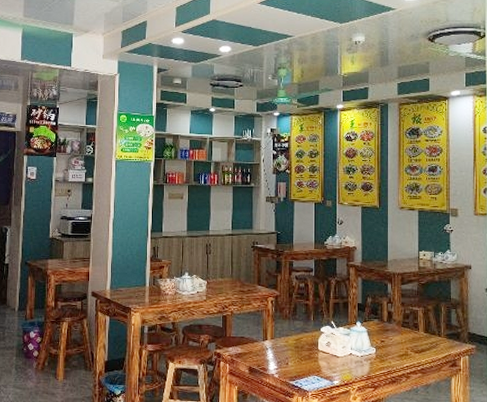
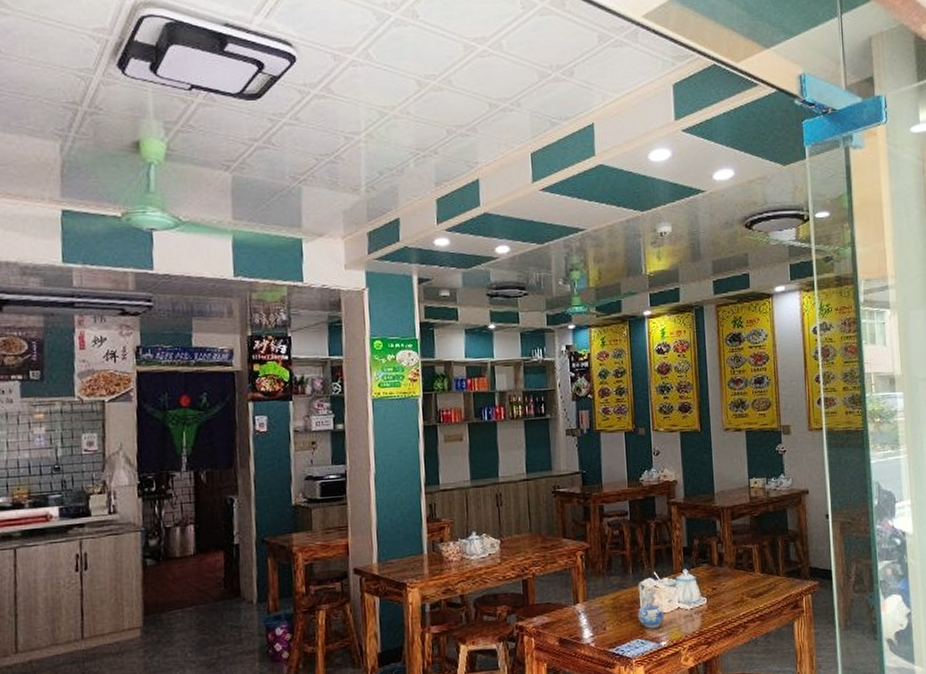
ceramic pitcher: none [315,328,338,369] -> present [637,581,665,629]

